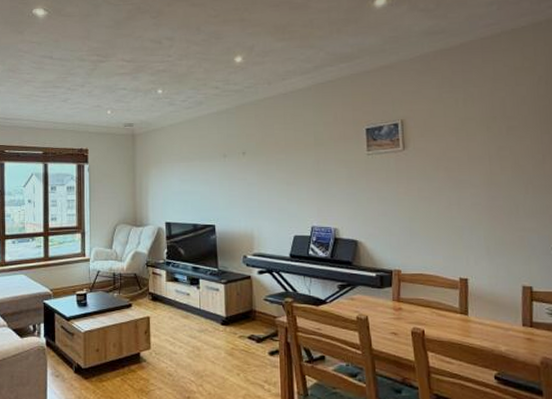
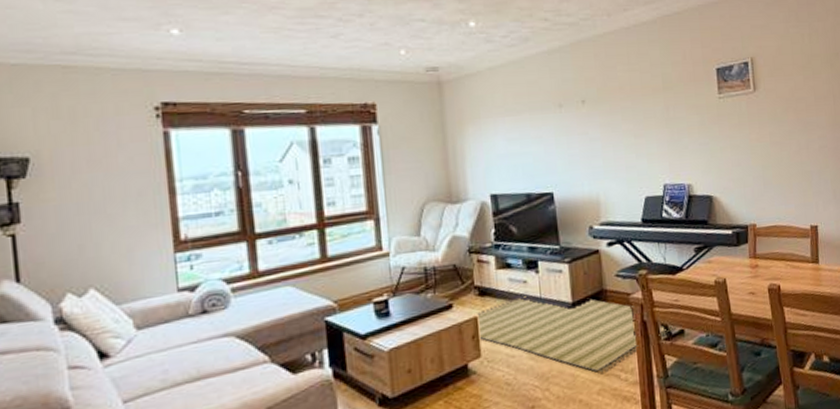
rug: none [150,306,318,381] -> present [477,296,677,373]

